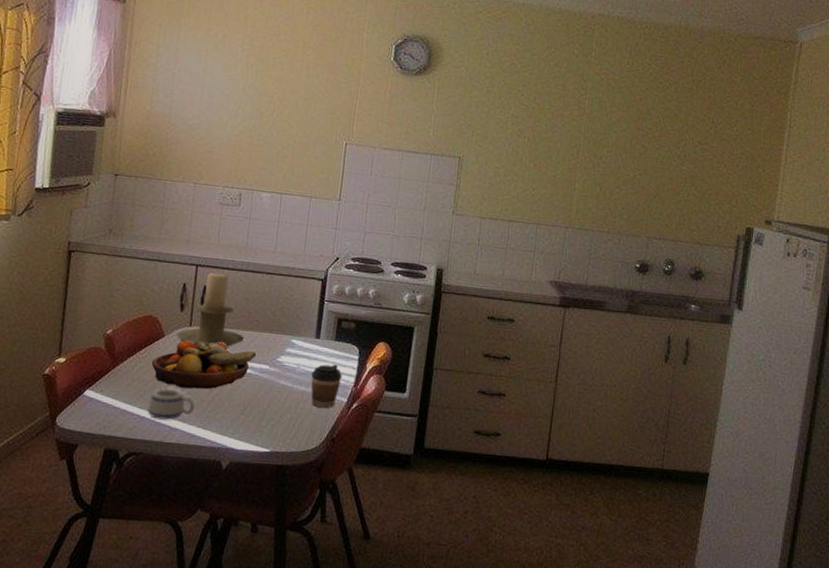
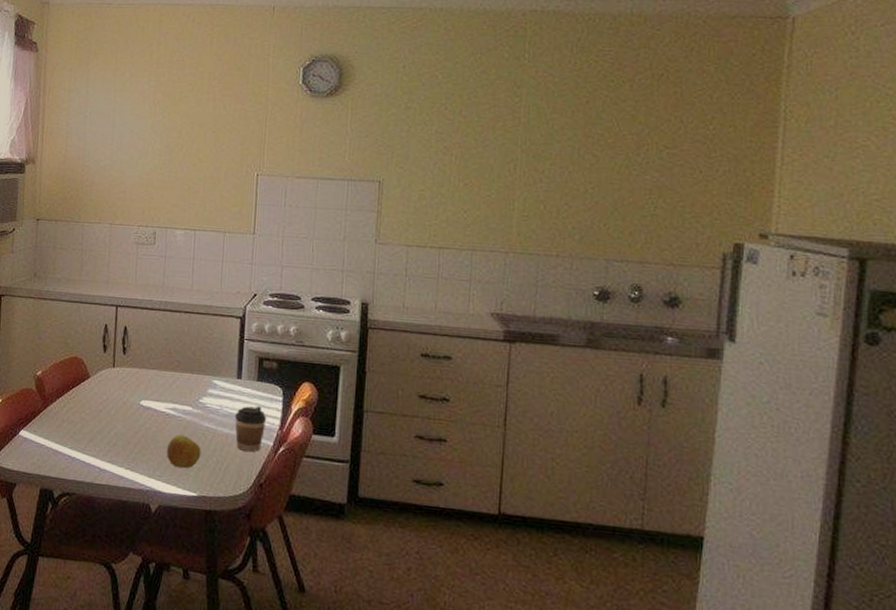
mug: present [147,388,196,420] -> none [77,429,122,461]
fruit bowl: present [151,340,257,390] -> none [79,381,179,431]
candle holder: present [177,272,244,348] -> none [101,313,166,389]
apple: none [240,392,276,425] -> present [166,434,201,469]

